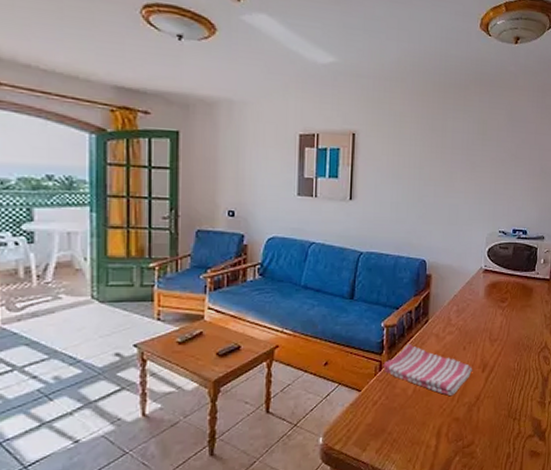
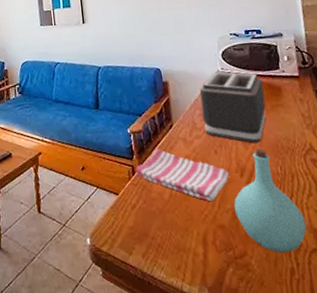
toaster: none [458,268,519,341] -> present [199,71,267,144]
bottle: none [470,346,528,441] -> present [233,149,307,253]

